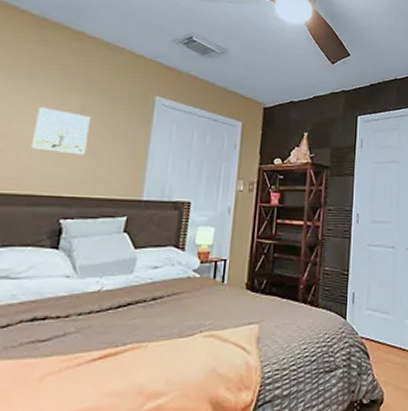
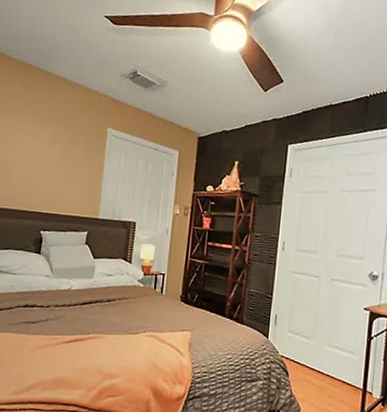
wall art: present [30,107,91,155] -> none [18,138,59,179]

